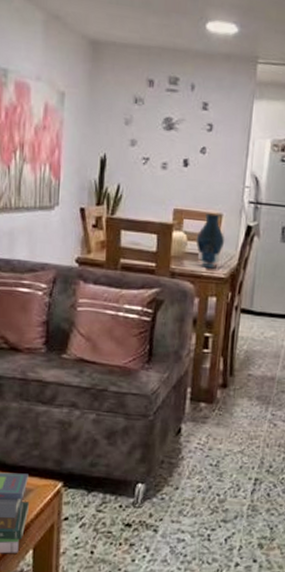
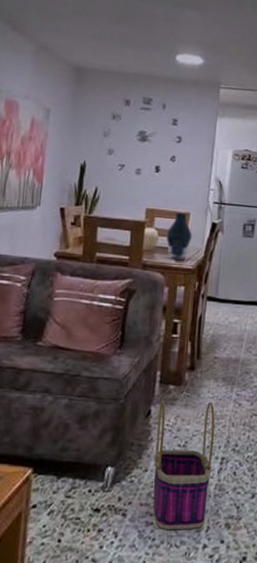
basket: none [184,418,249,547] -> present [153,400,216,529]

